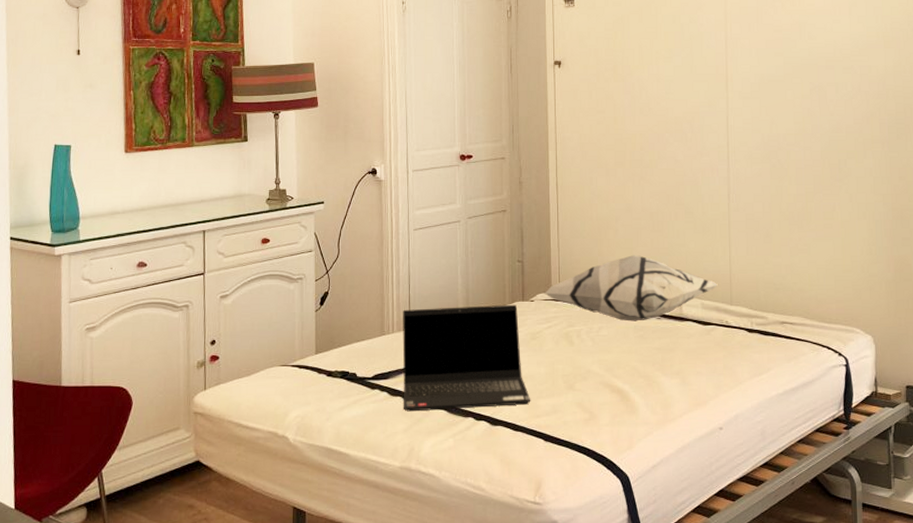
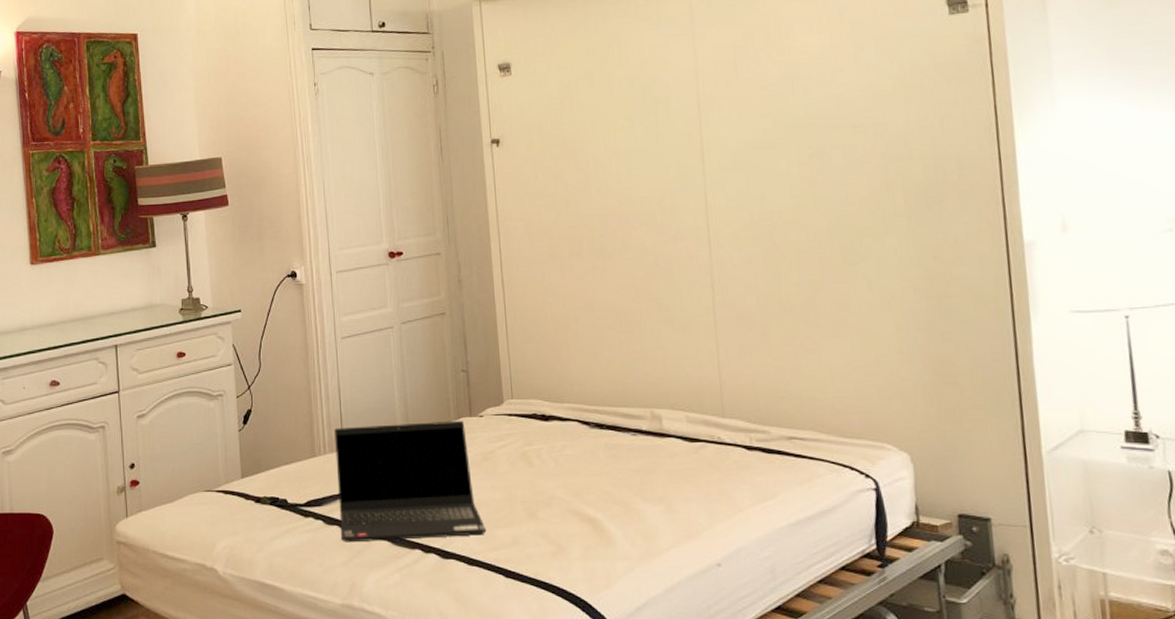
decorative pillow: present [543,255,718,322] -> none [494,361,705,439]

